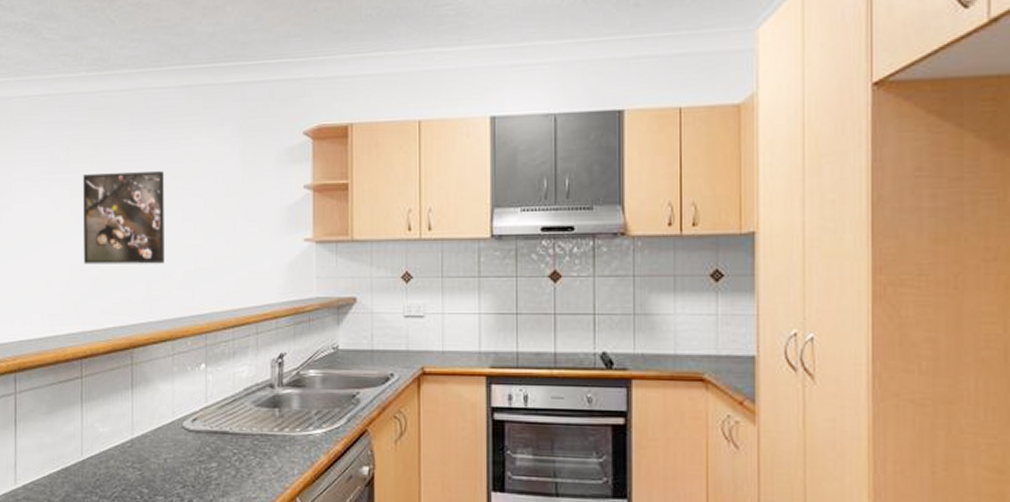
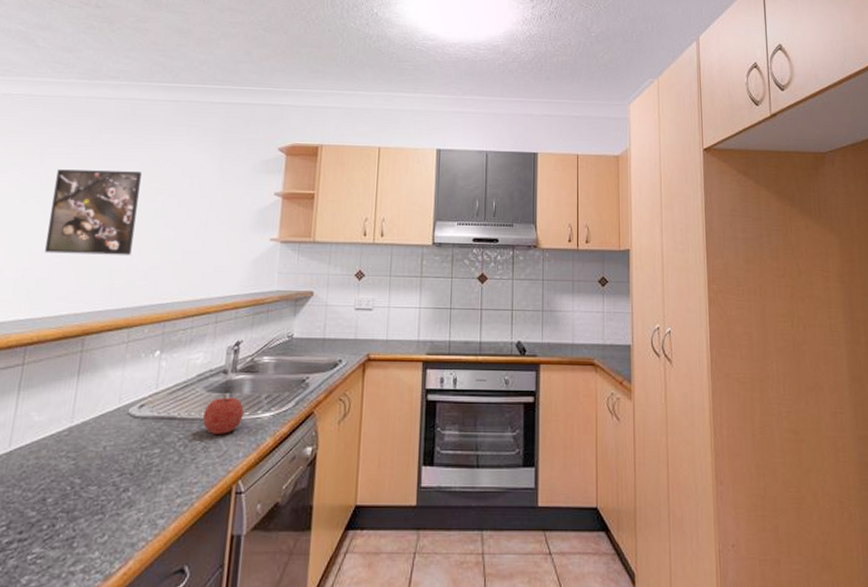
fruit: none [254,409,294,451] -> present [202,394,244,434]

